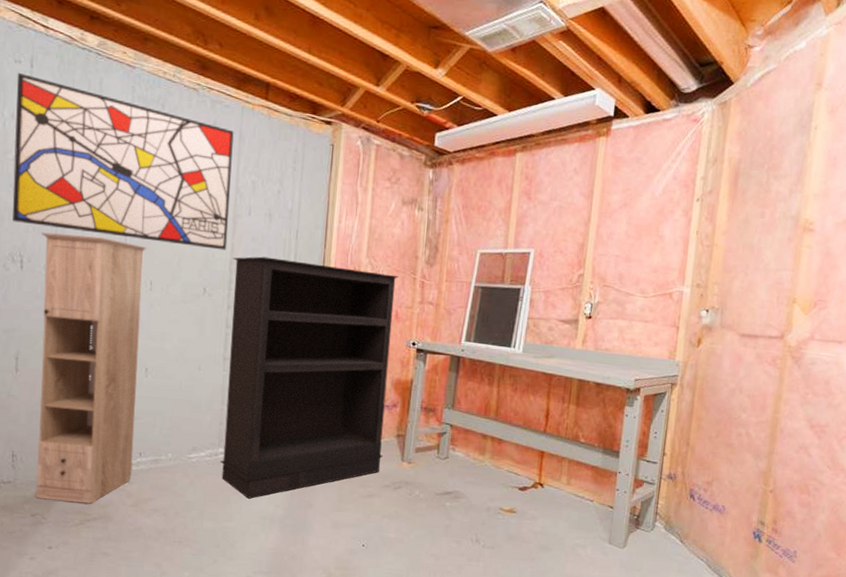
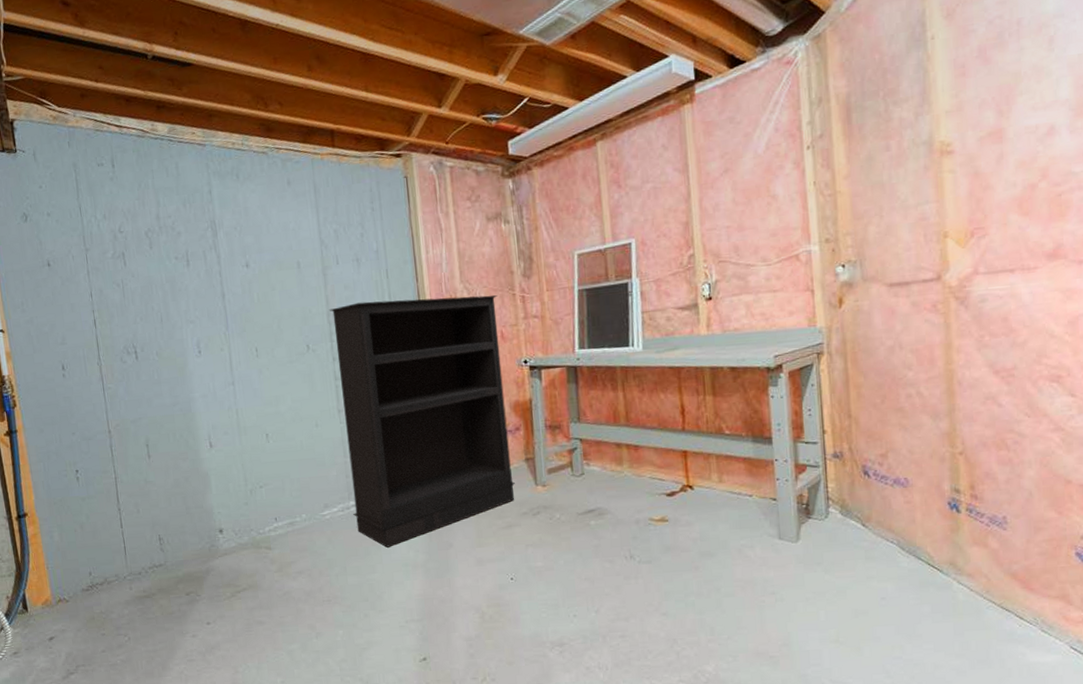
wall art: present [12,72,234,251] -> none [101,174,322,317]
storage cabinet: present [36,232,147,504] -> none [148,314,272,578]

